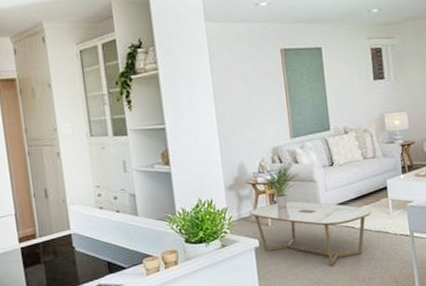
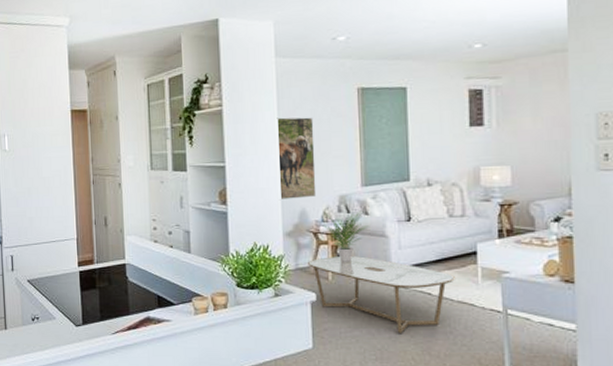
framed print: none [211,77,252,157] -> present [277,117,317,201]

